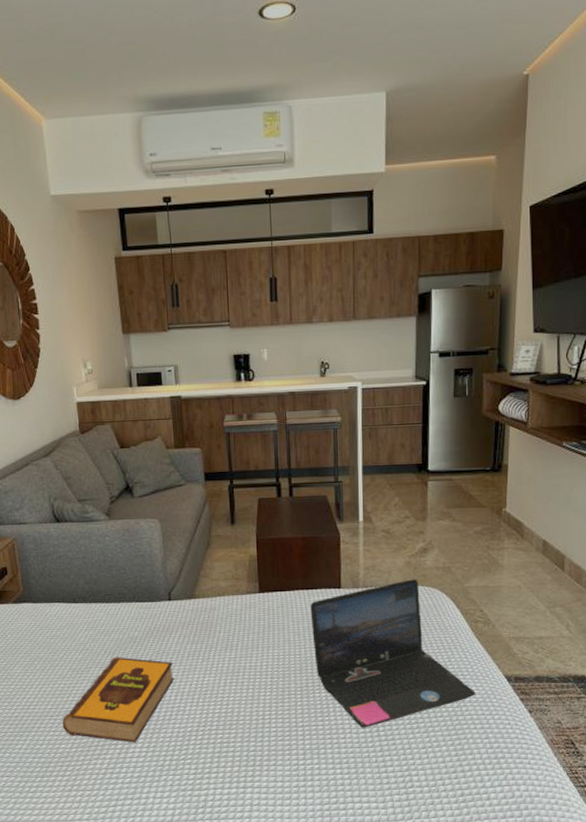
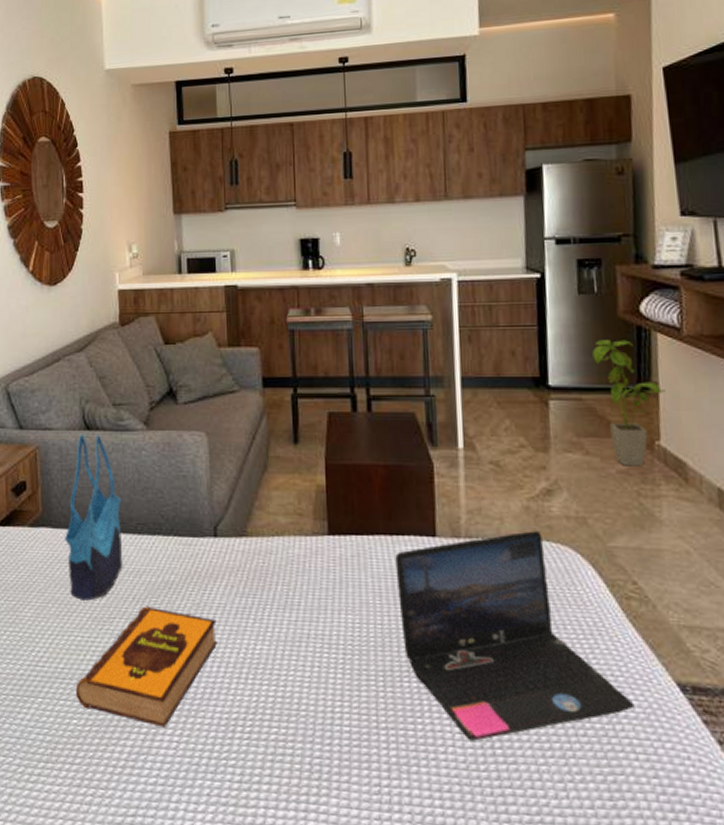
tote bag: none [44,525,95,657] -> present [65,434,123,601]
house plant: none [462,432,513,528] -> present [592,340,666,467]

